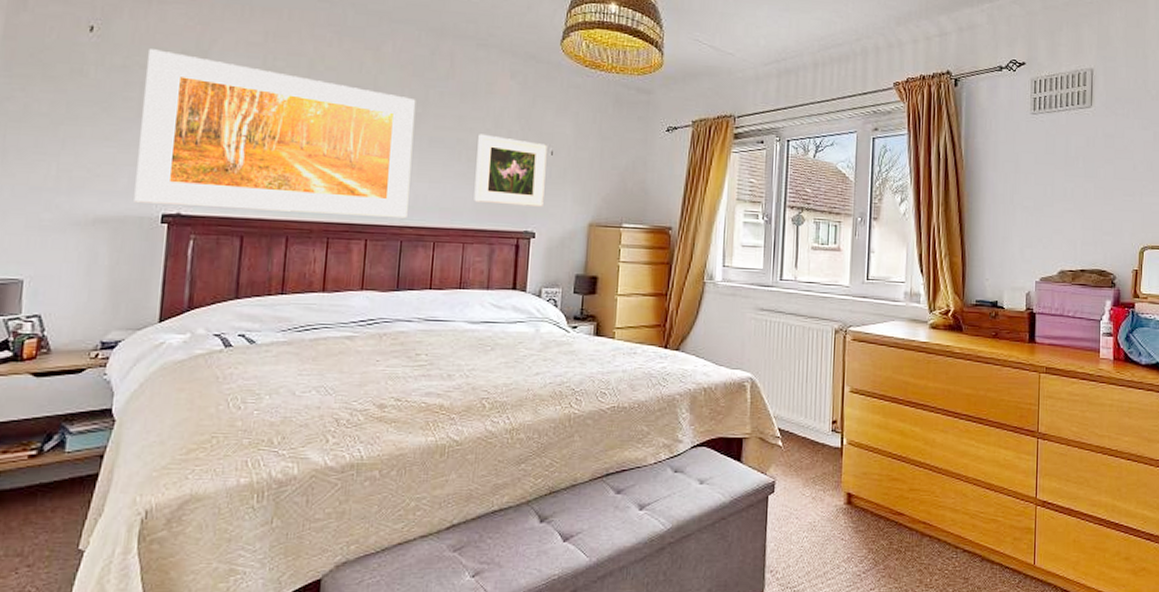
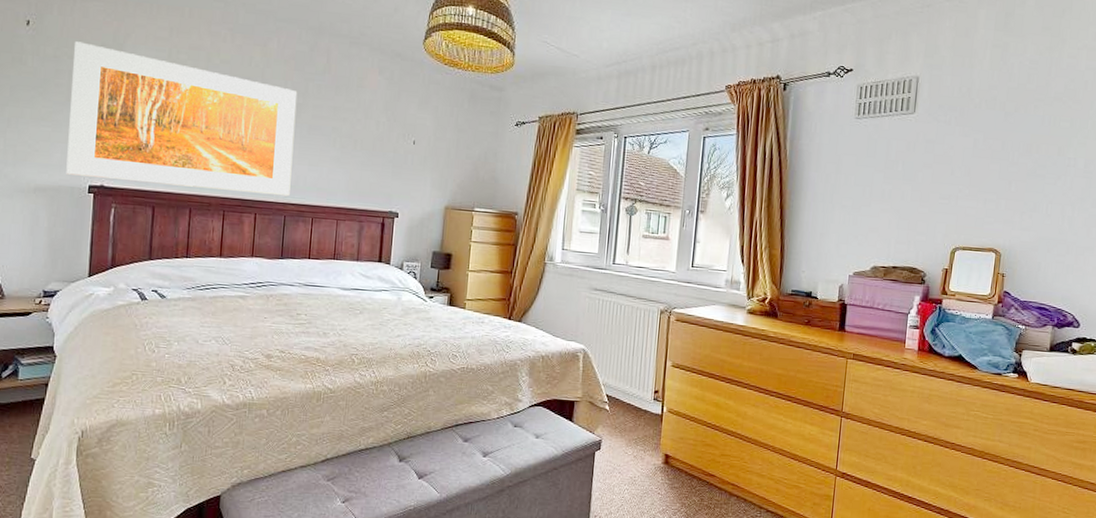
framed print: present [474,134,547,207] -> none [346,123,410,190]

